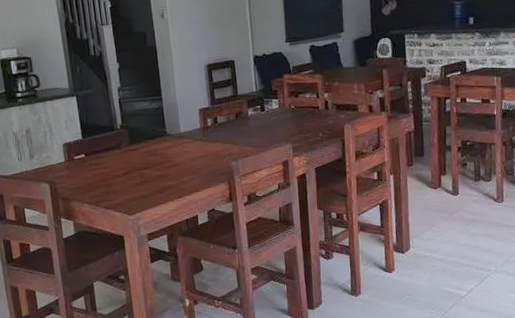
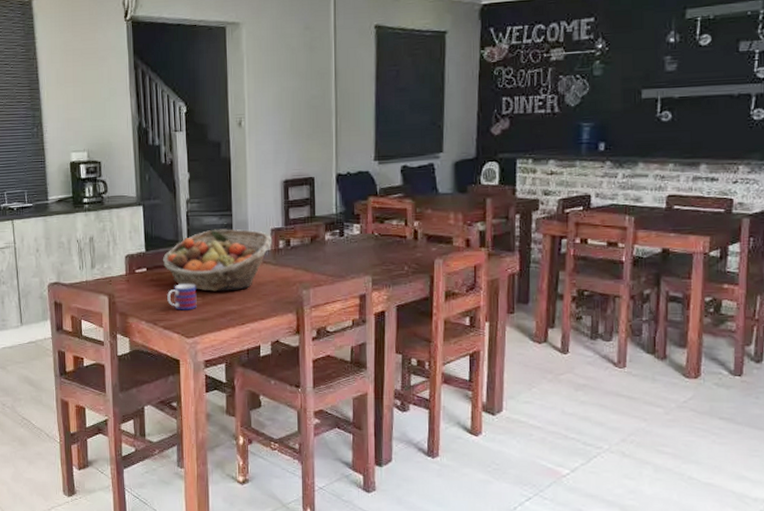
fruit basket: none [99,111,201,170] -> present [162,229,271,291]
mug: none [107,165,136,191] -> present [167,283,197,310]

